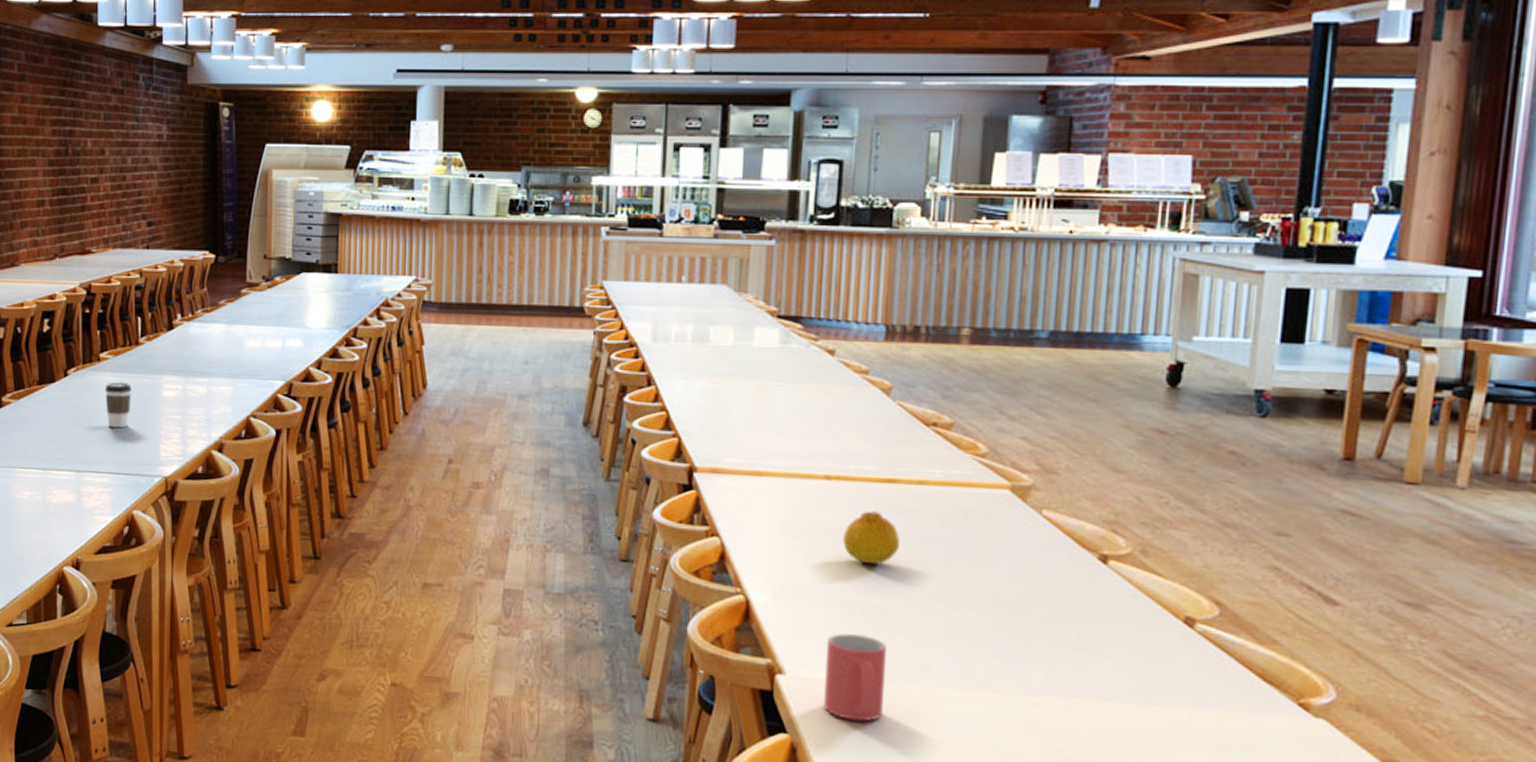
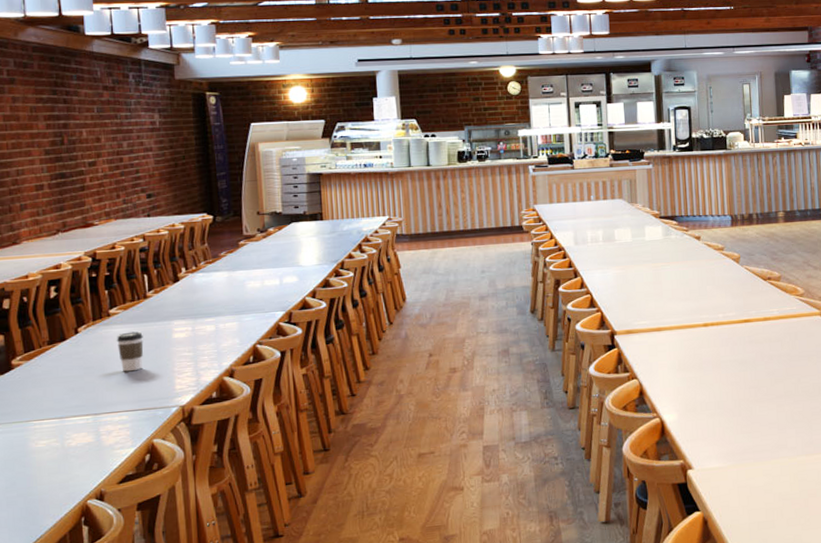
mug: present [824,633,886,722] -> none [719,430,760,493]
fruit: present [843,511,900,565] -> none [720,343,757,381]

